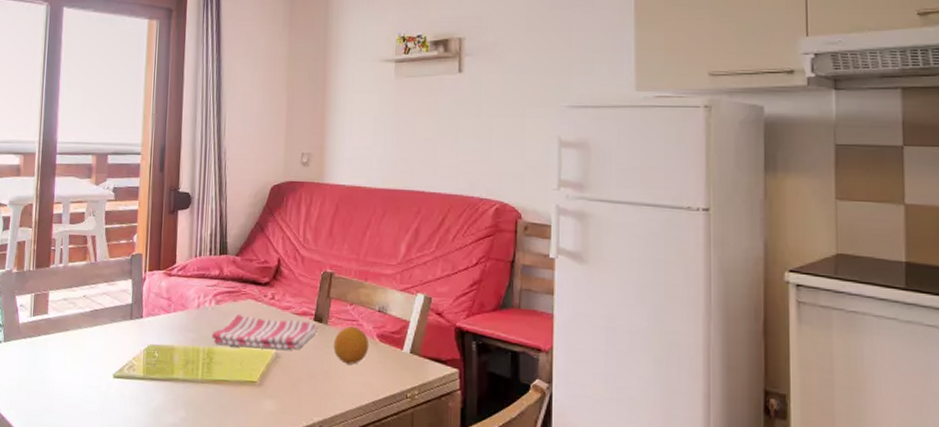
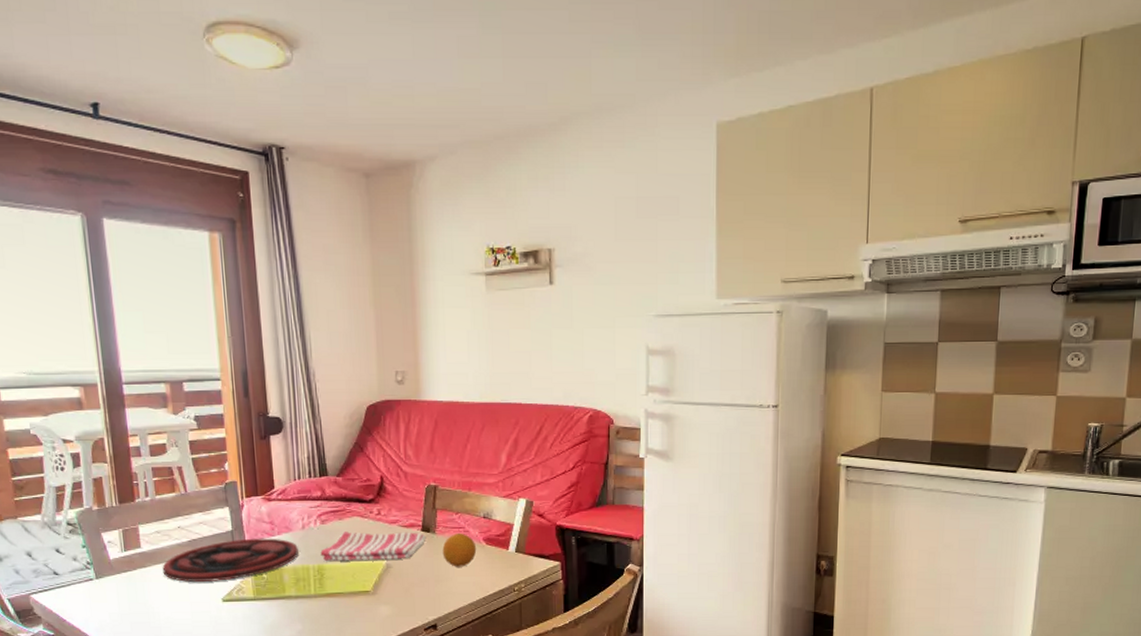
plate: none [63,313,191,356] -> present [162,538,298,582]

